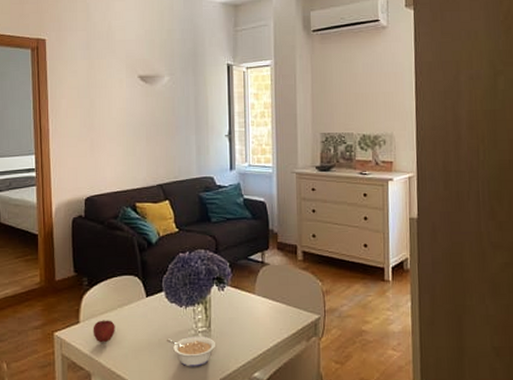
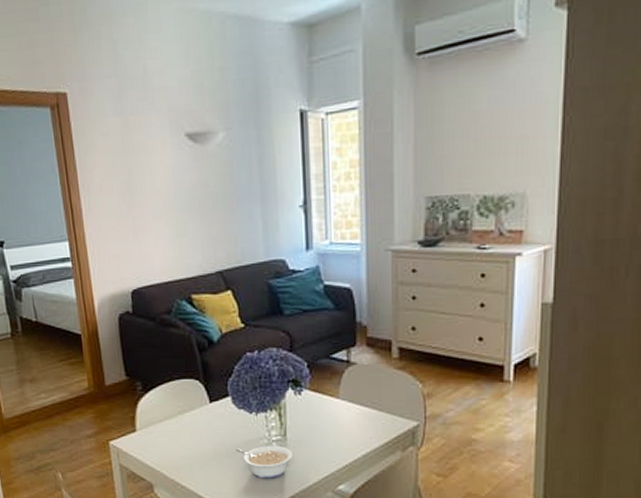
fruit: present [93,320,115,343] -> none [151,428,177,453]

